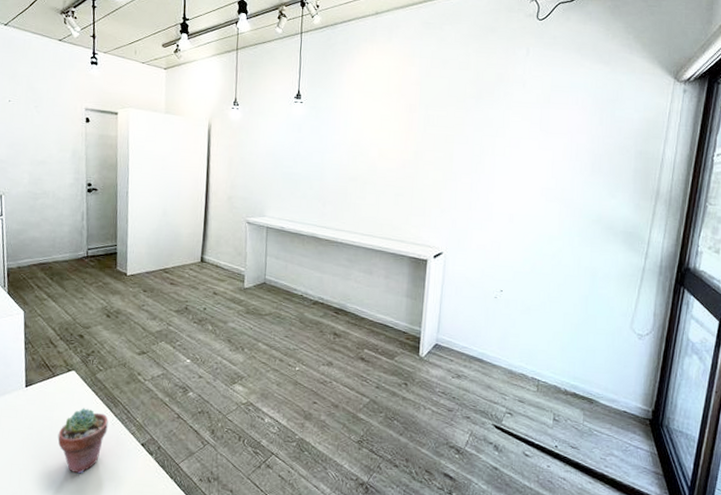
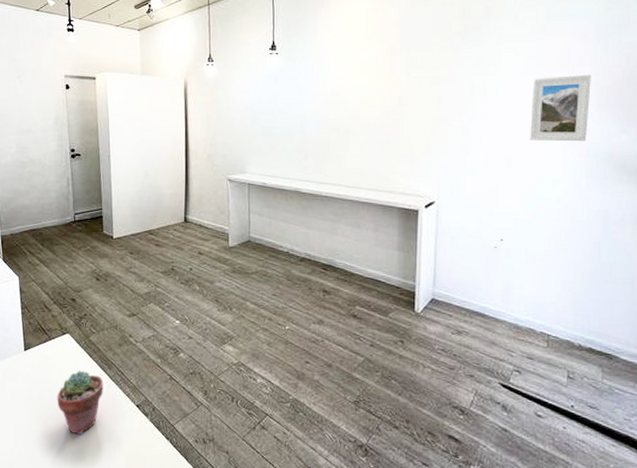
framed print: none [531,142,587,203] -> present [530,74,591,141]

